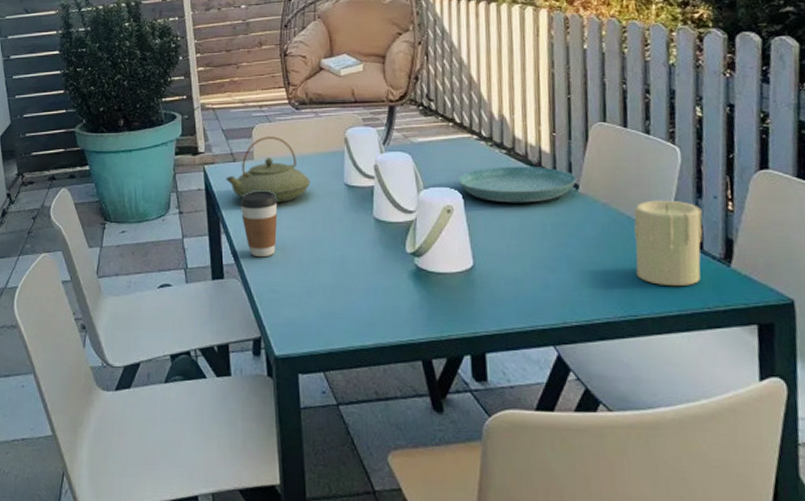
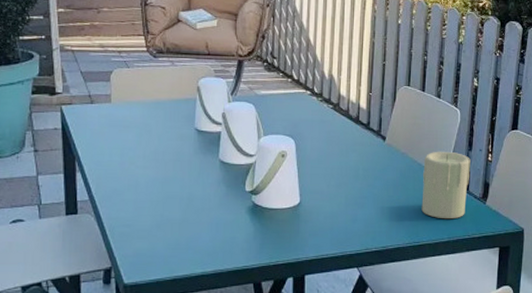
teapot: present [226,136,311,203] -> none [83,81,164,144]
coffee cup: present [240,190,278,258] -> none [96,132,133,195]
saucer: present [457,165,578,203] -> none [291,119,385,151]

